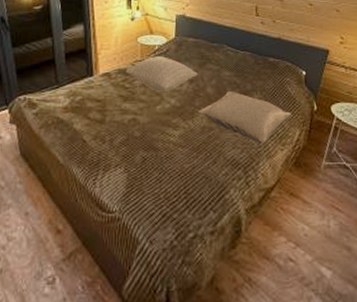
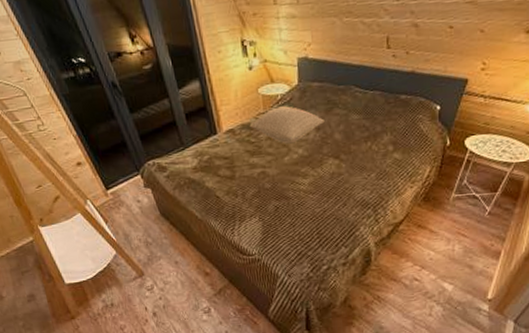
pillow: present [197,90,291,144] -> none [326,134,422,184]

